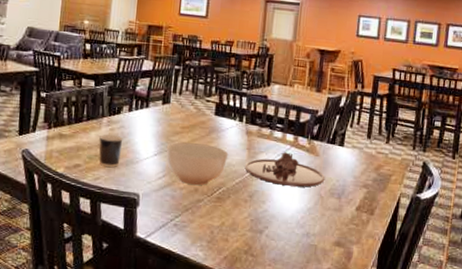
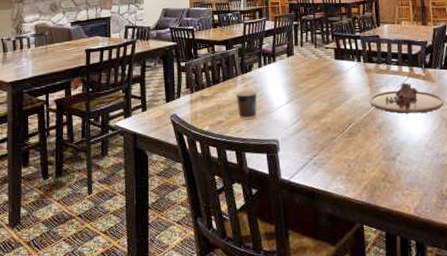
bowl: present [166,142,229,185] -> none [296,86,353,124]

